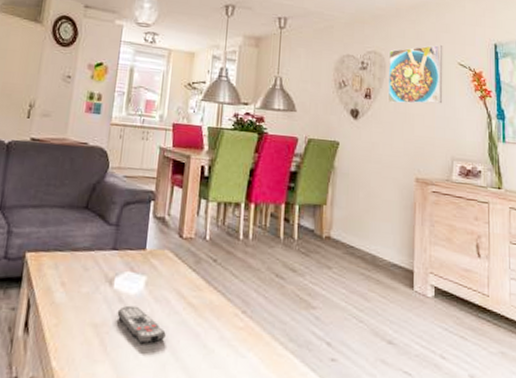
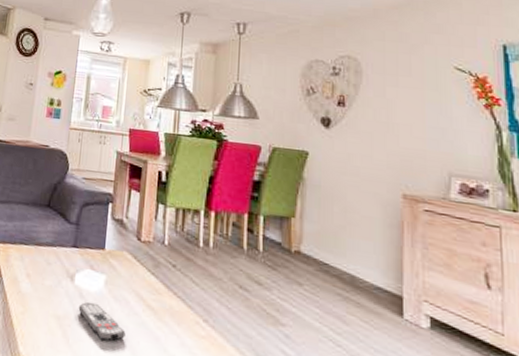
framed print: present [387,44,443,104] -> none [365,46,436,113]

